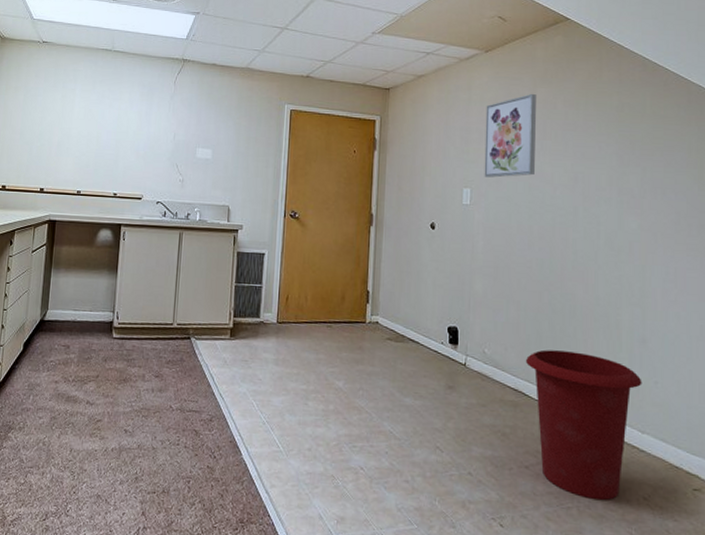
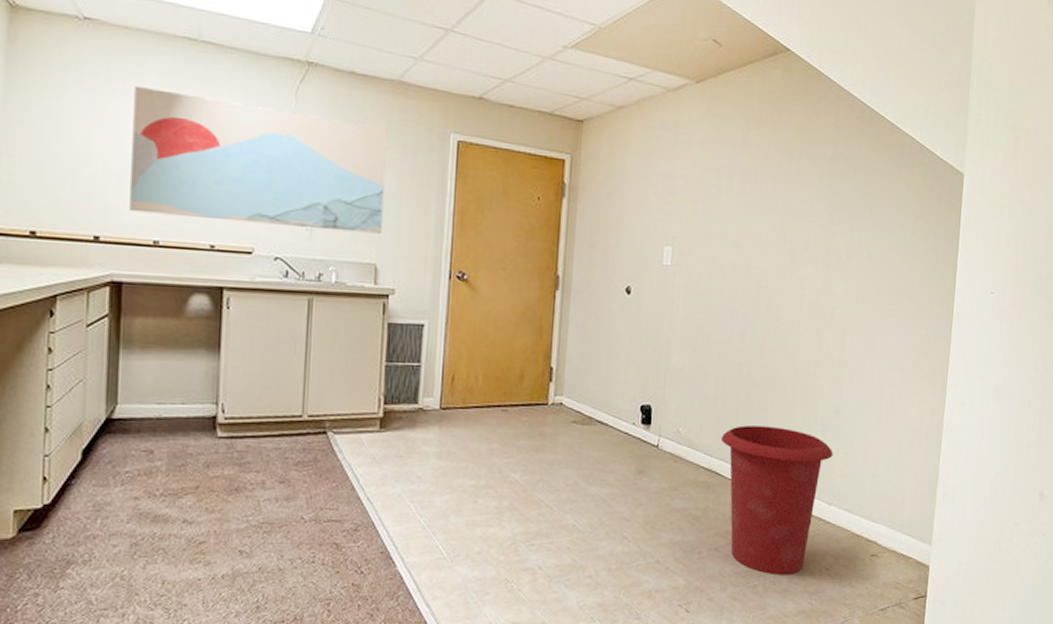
wall art: none [63,84,239,183] -> present [130,85,388,234]
wall art: present [484,93,536,178] -> none [687,136,749,235]

